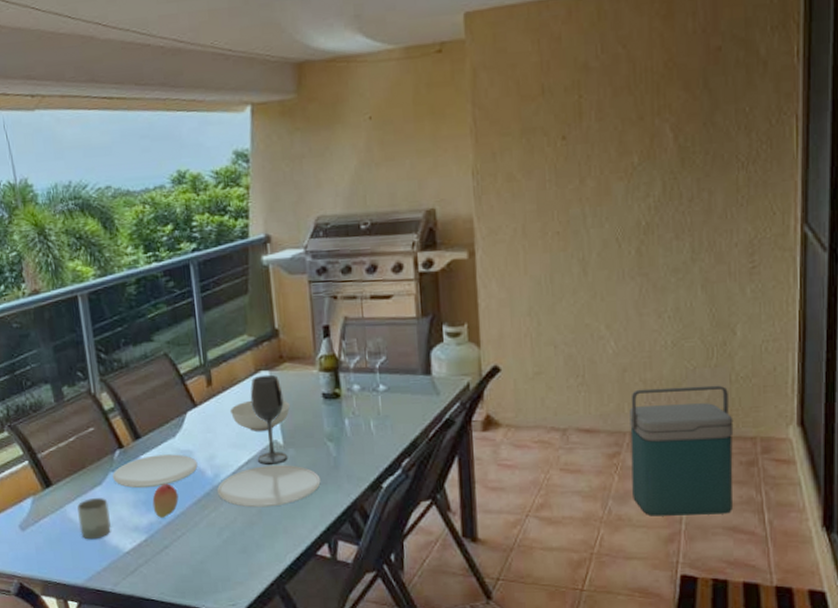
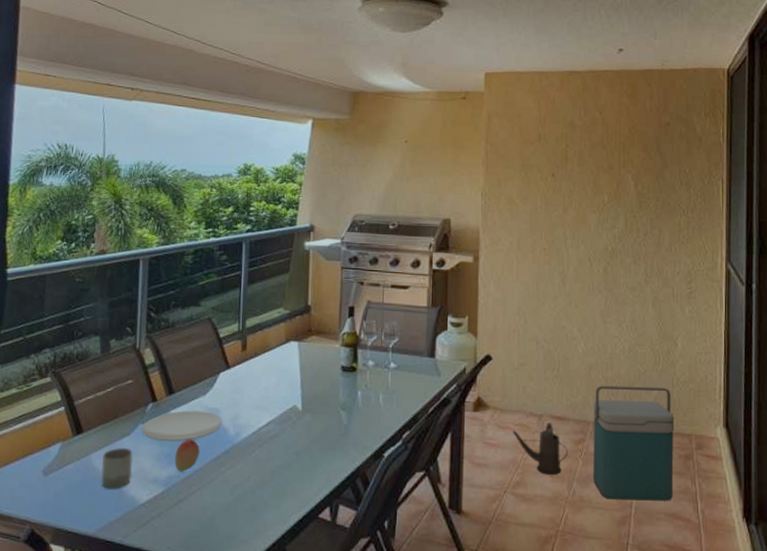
plate: present [217,465,321,508] -> none [237,428,331,468]
bowl: present [229,400,290,431] -> none [258,367,312,396]
wine glass: present [250,374,288,465] -> none [276,345,307,428]
watering can: none [530,436,601,494] -> present [512,422,569,475]

